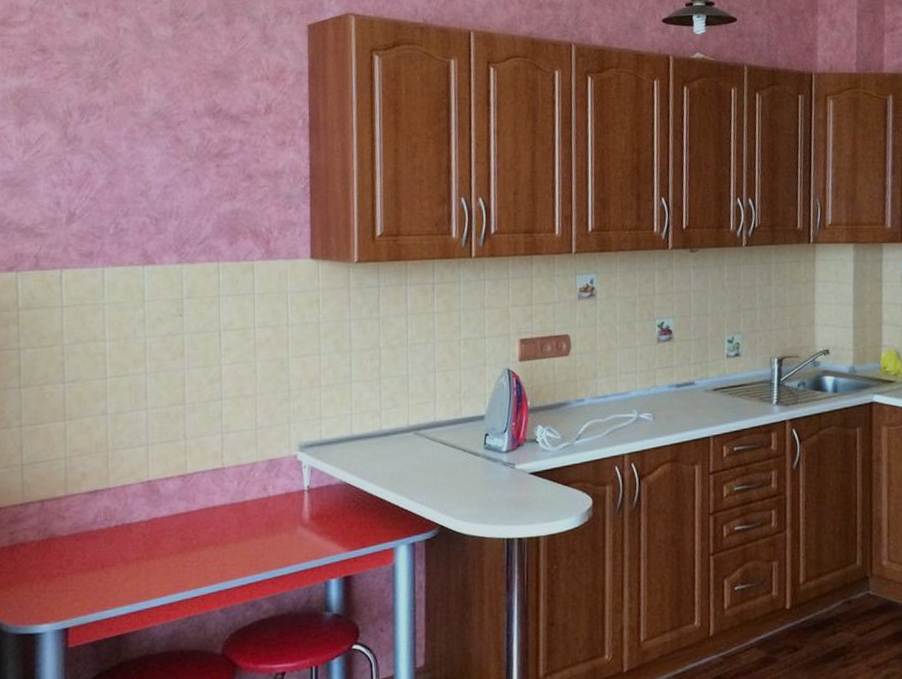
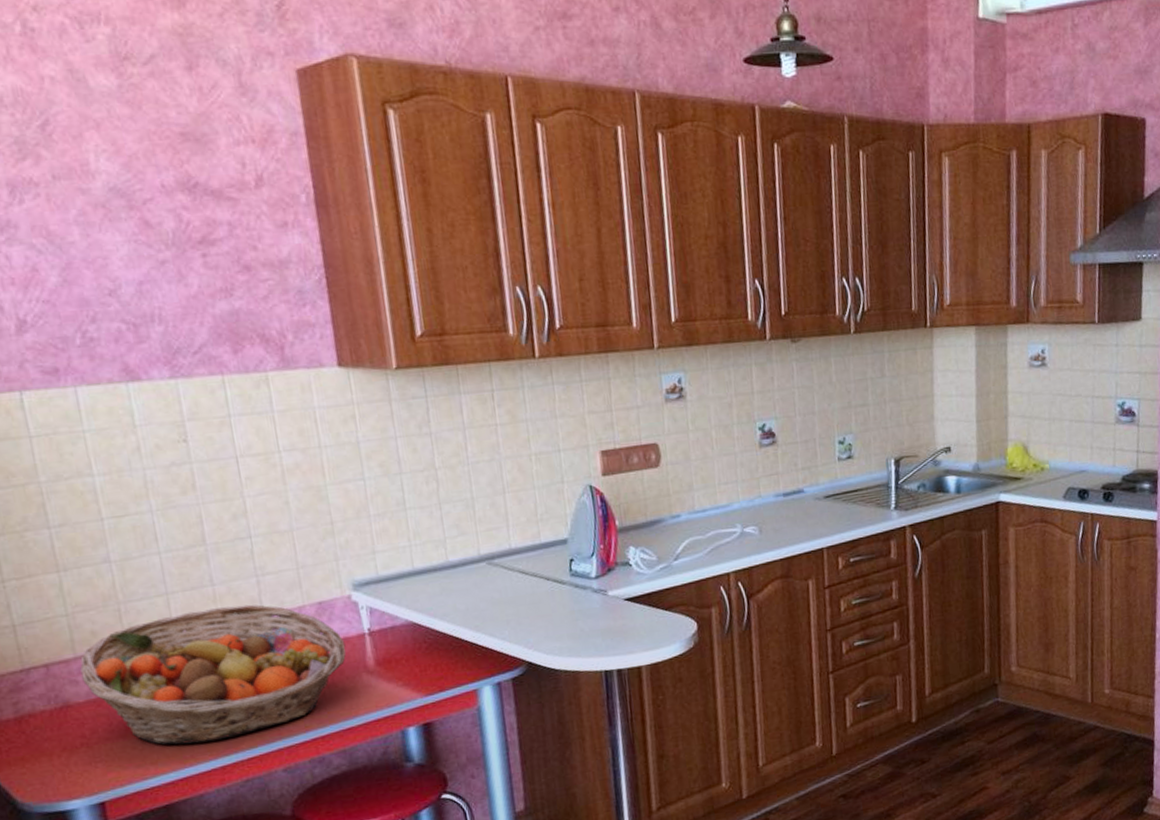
fruit basket: none [68,458,287,580] -> present [80,604,347,745]

